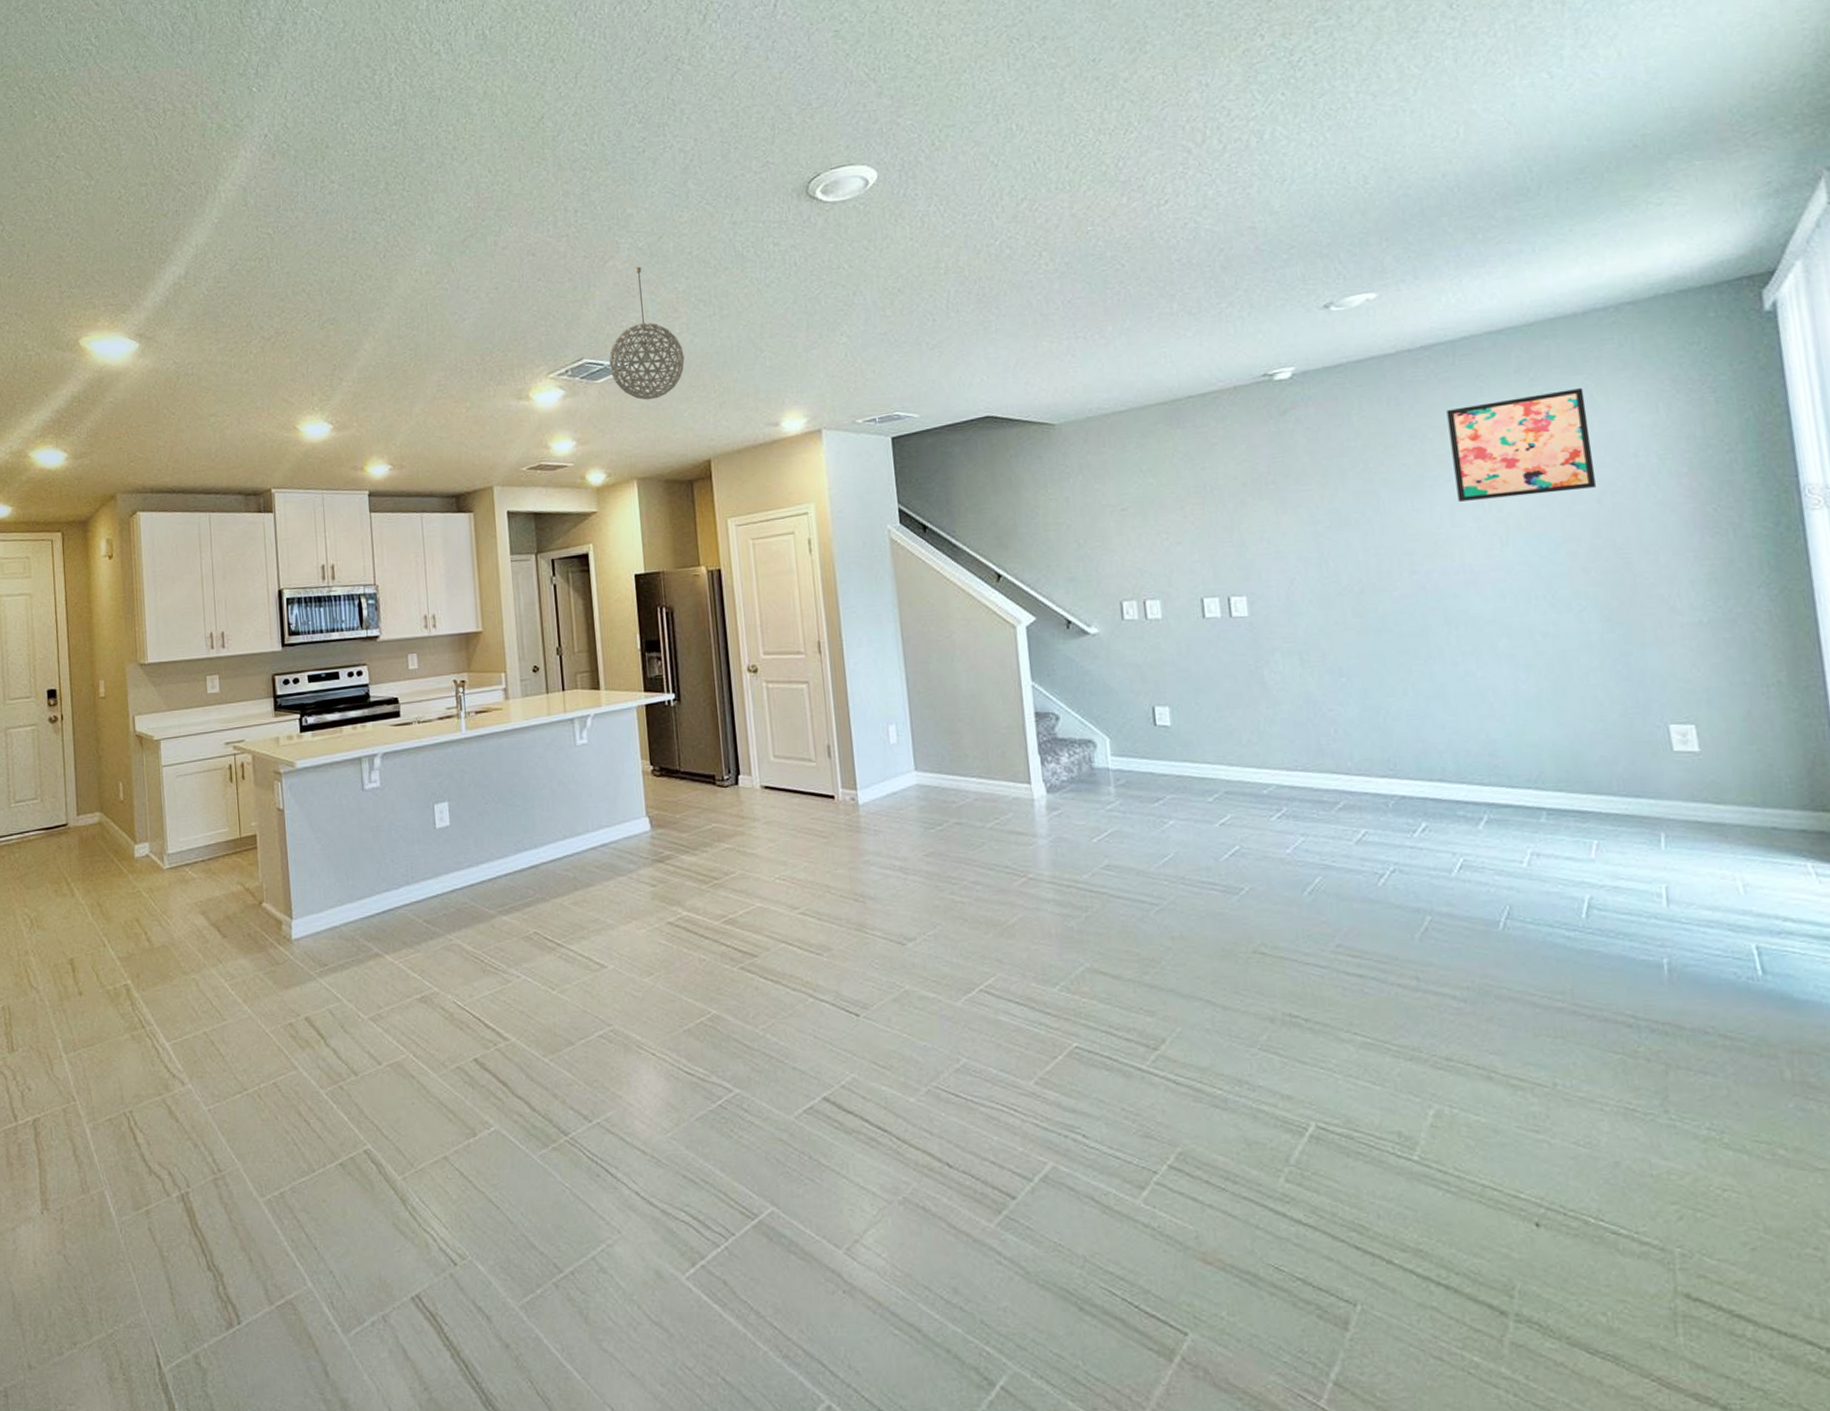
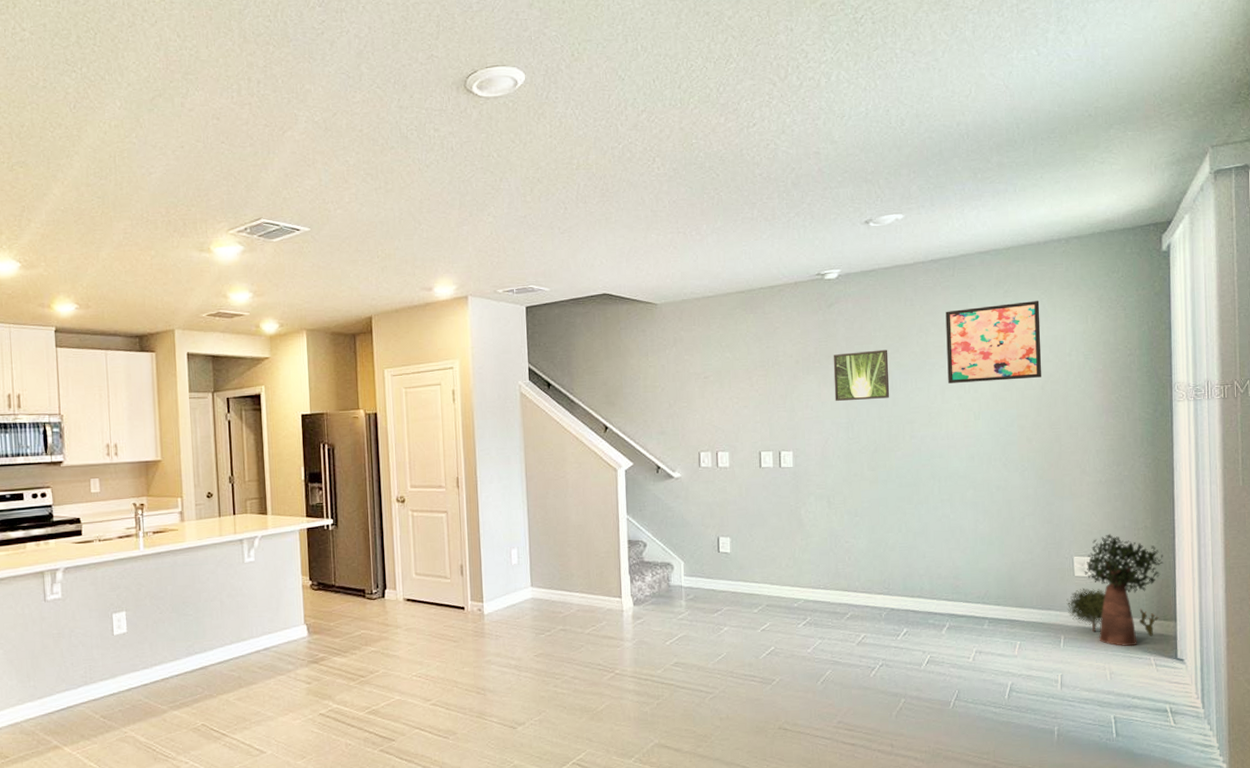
pendant light: present [609,266,685,400] -> none [284,138,352,260]
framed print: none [1292,463,1376,531] -> present [833,349,890,401]
potted plant: none [1663,692,1814,848] -> present [1066,534,1163,646]

